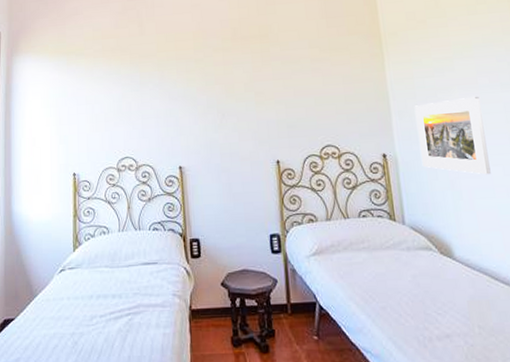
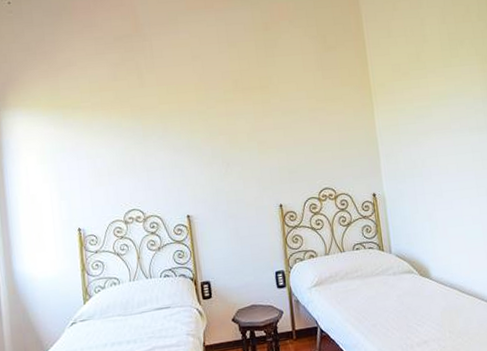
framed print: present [414,96,491,175] -> none [399,139,460,207]

